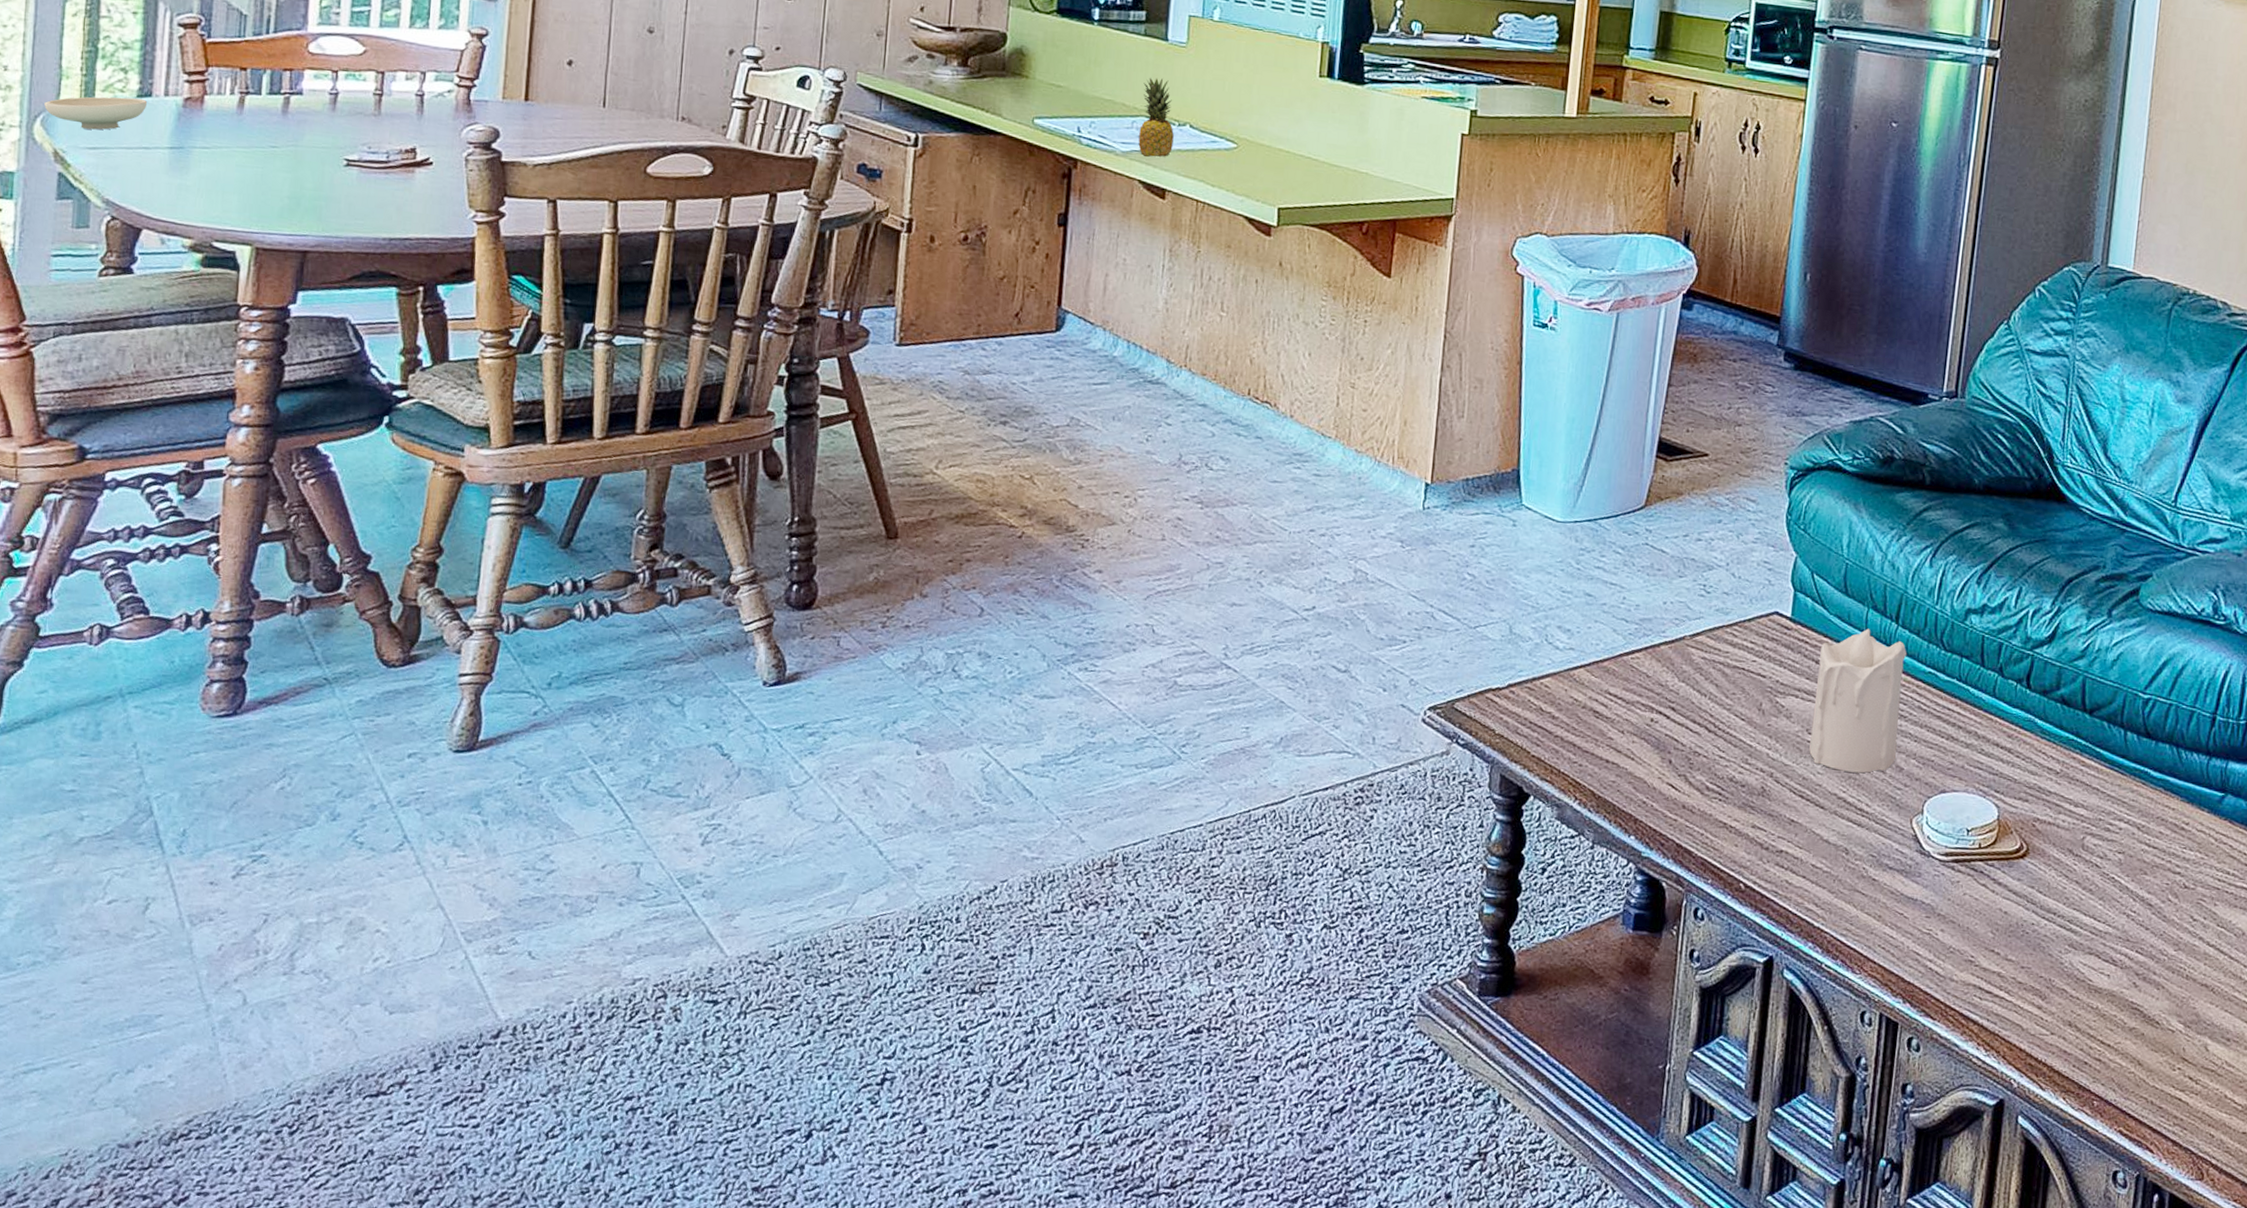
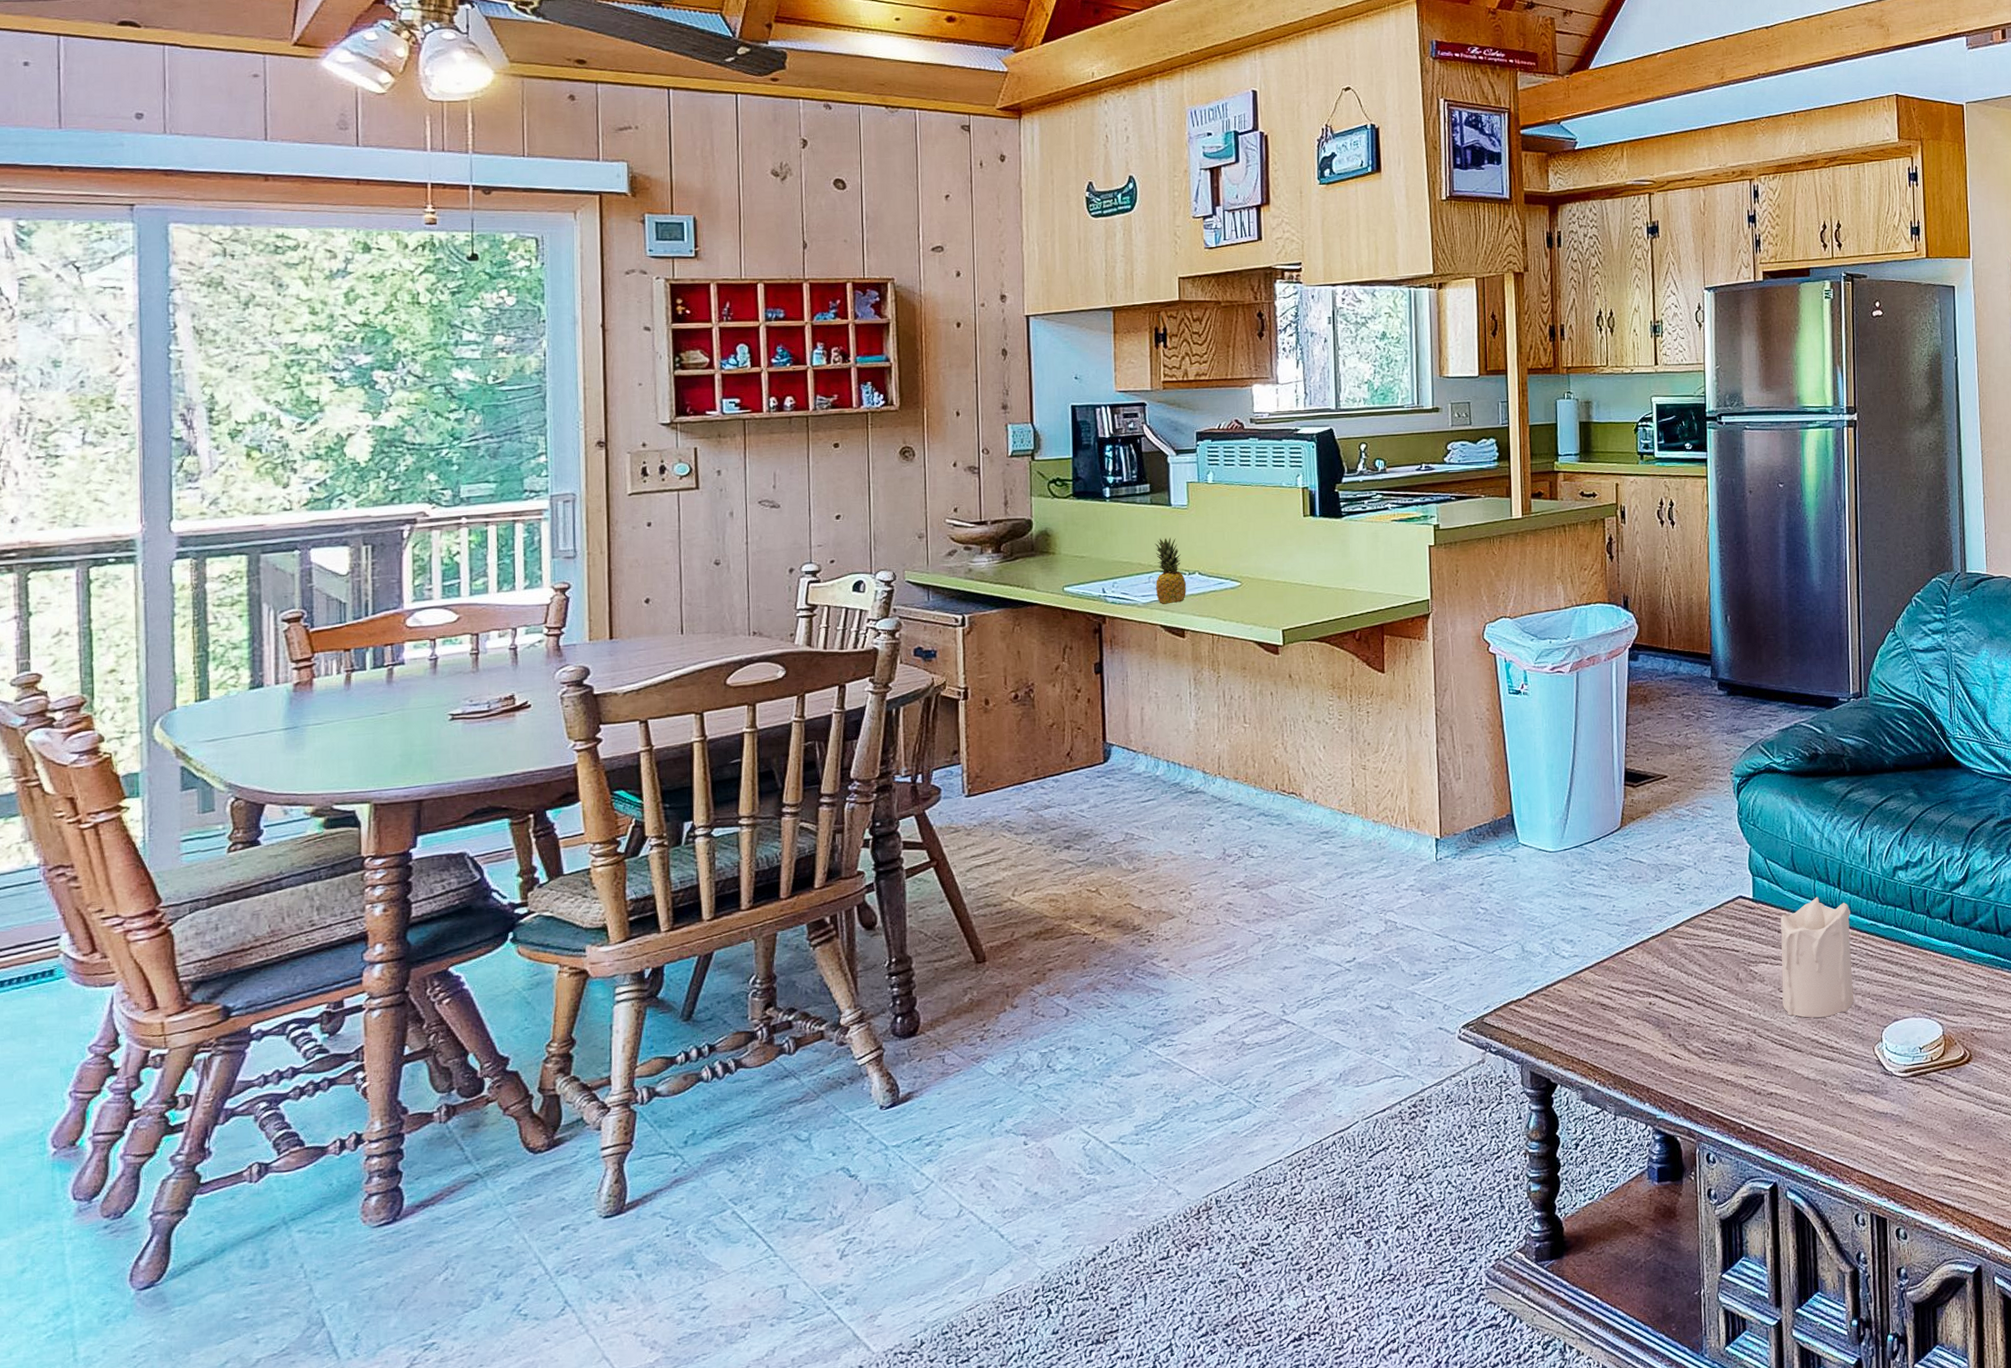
bowl: present [44,96,148,130] -> none [162,690,260,725]

